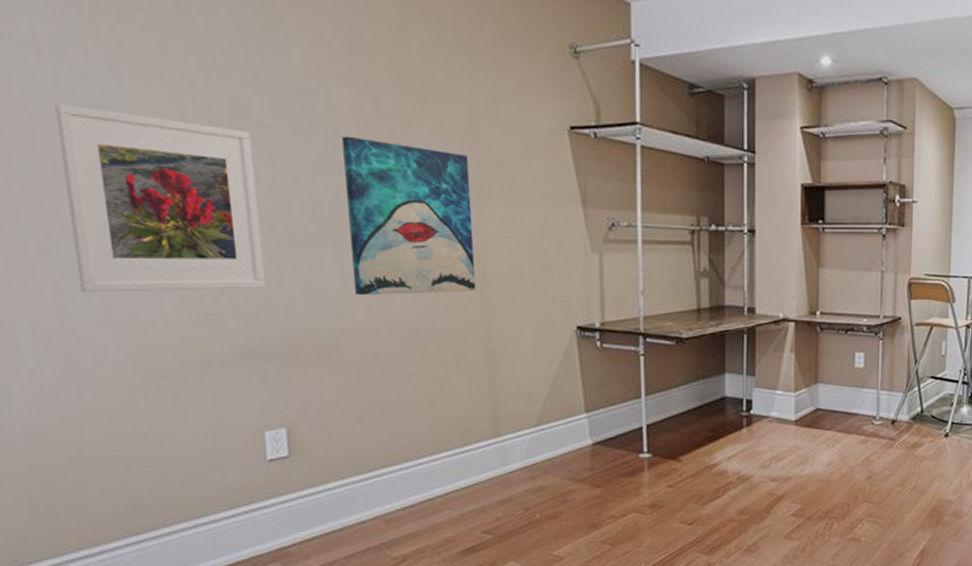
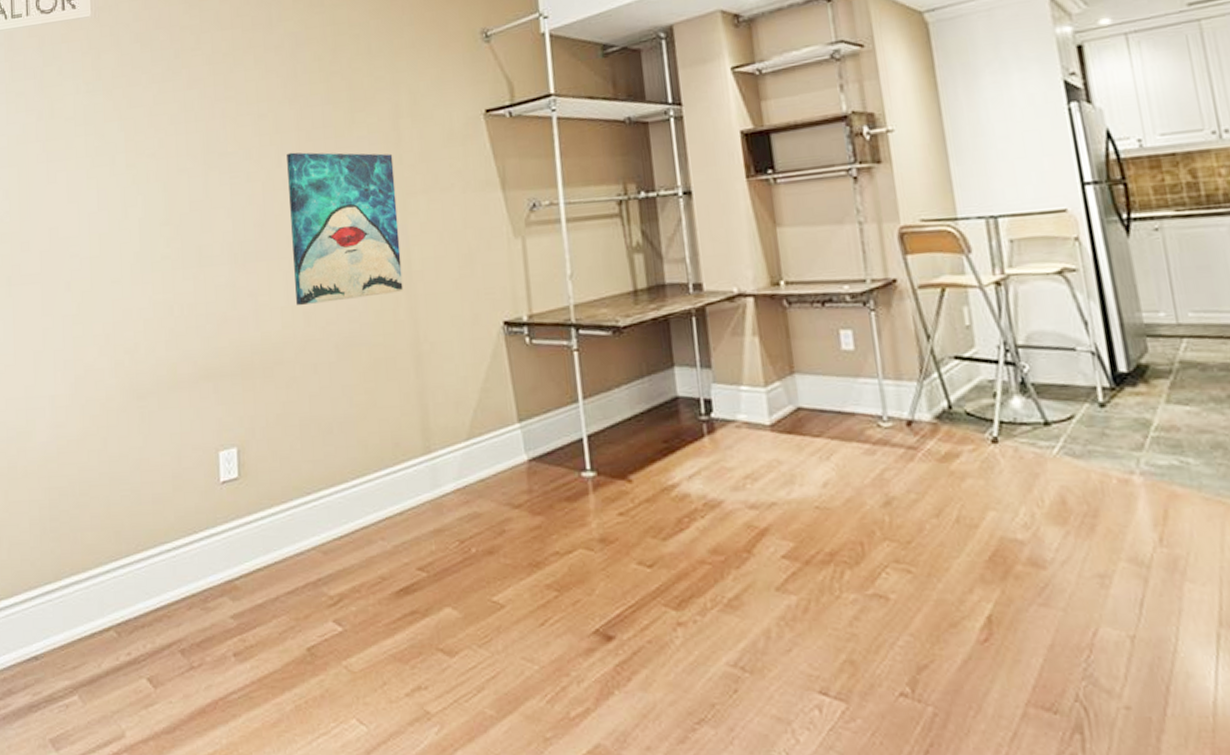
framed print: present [54,103,265,292] -> none [83,160,224,322]

